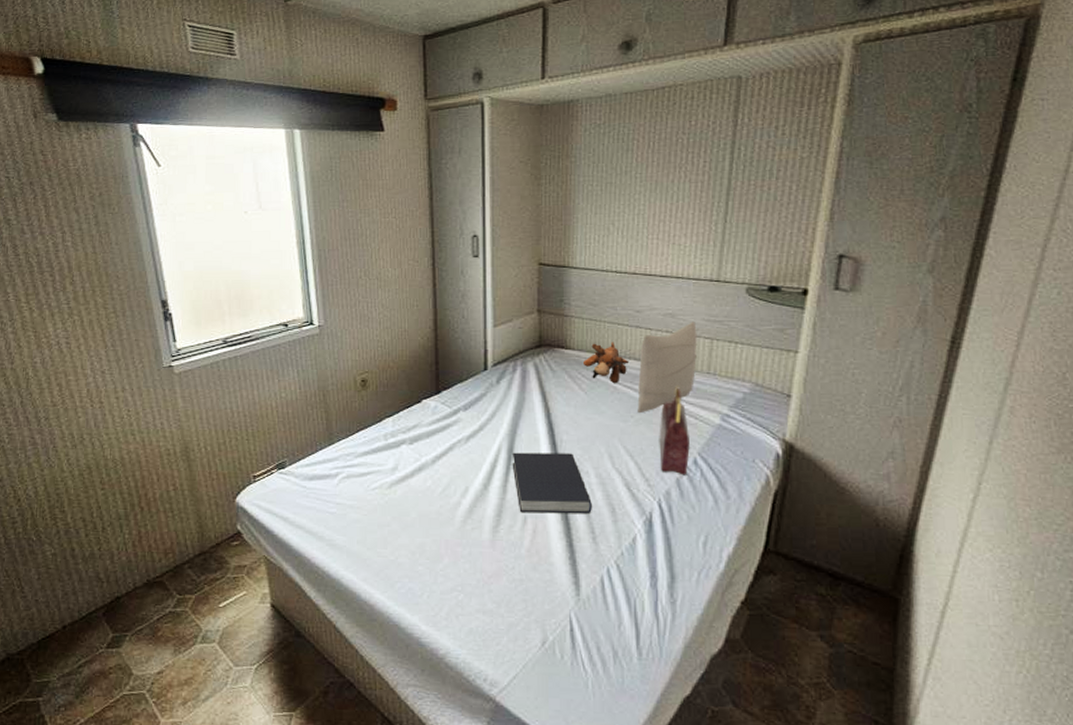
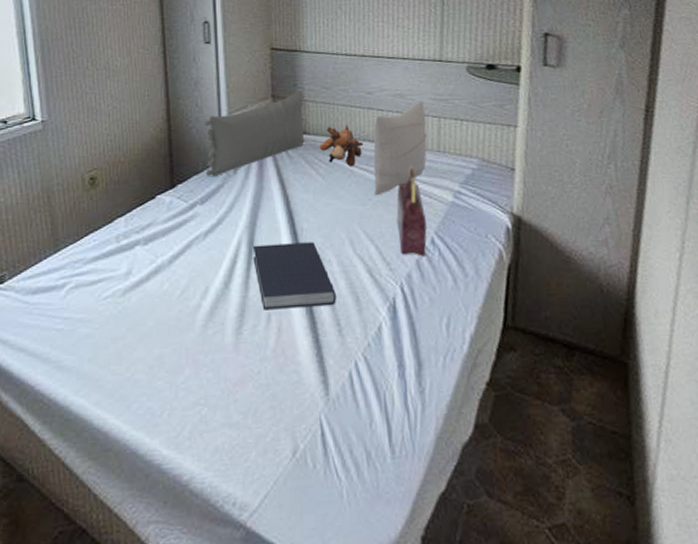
pillow: none [469,306,571,386] -> present [203,91,305,177]

